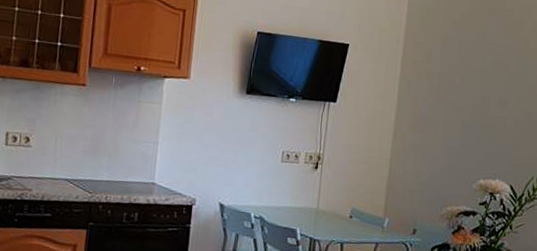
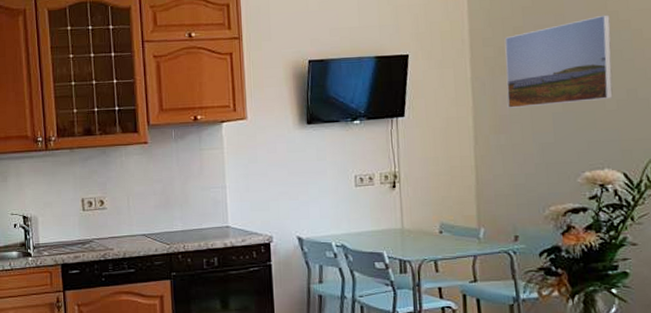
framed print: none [426,41,521,117] -> present [505,14,613,108]

